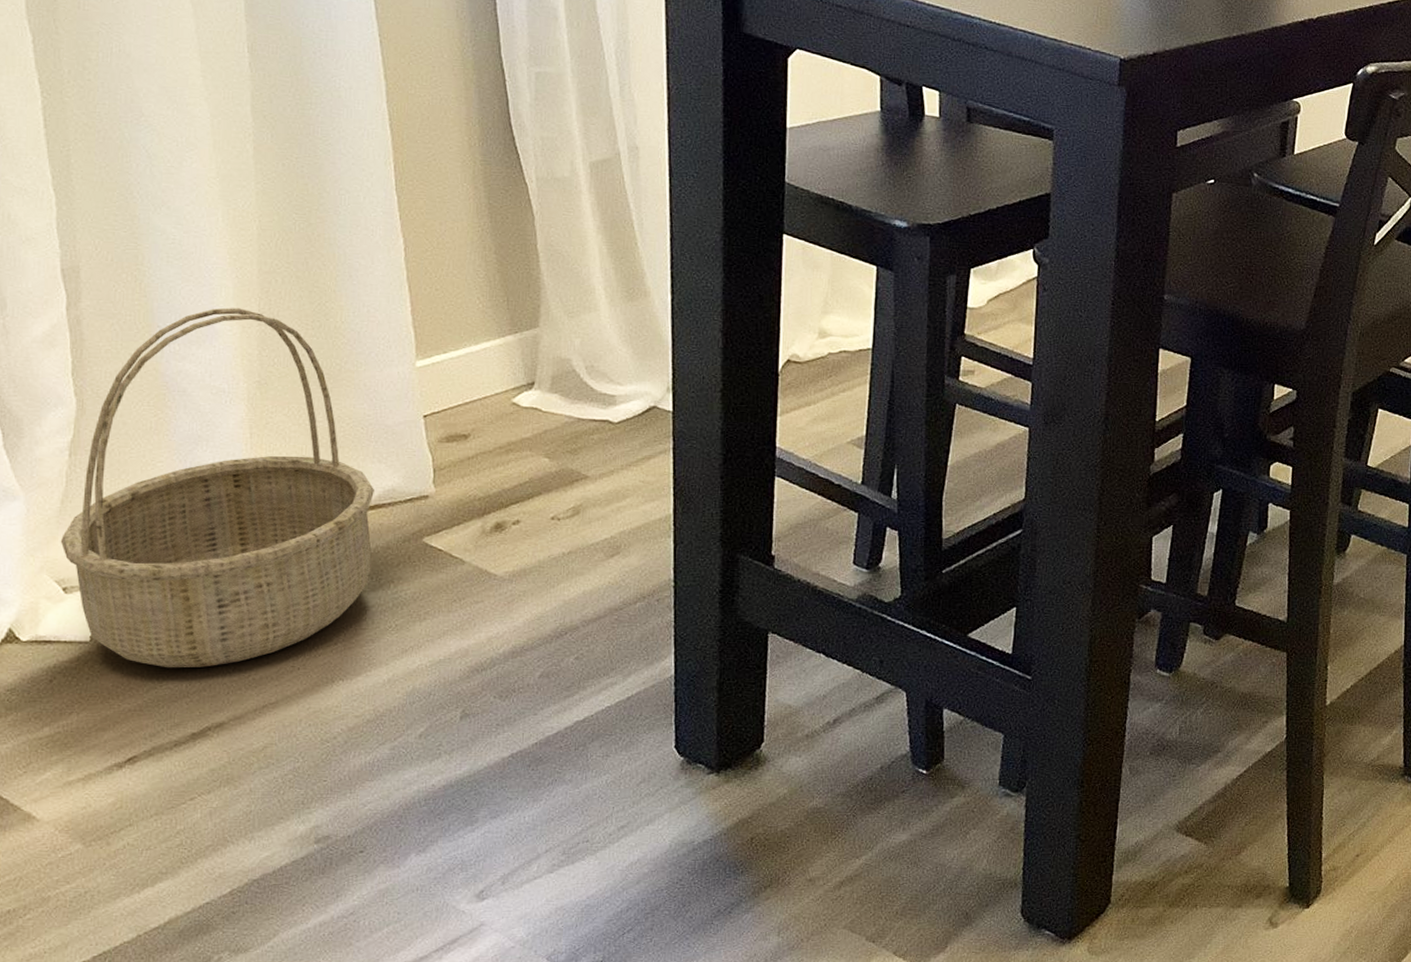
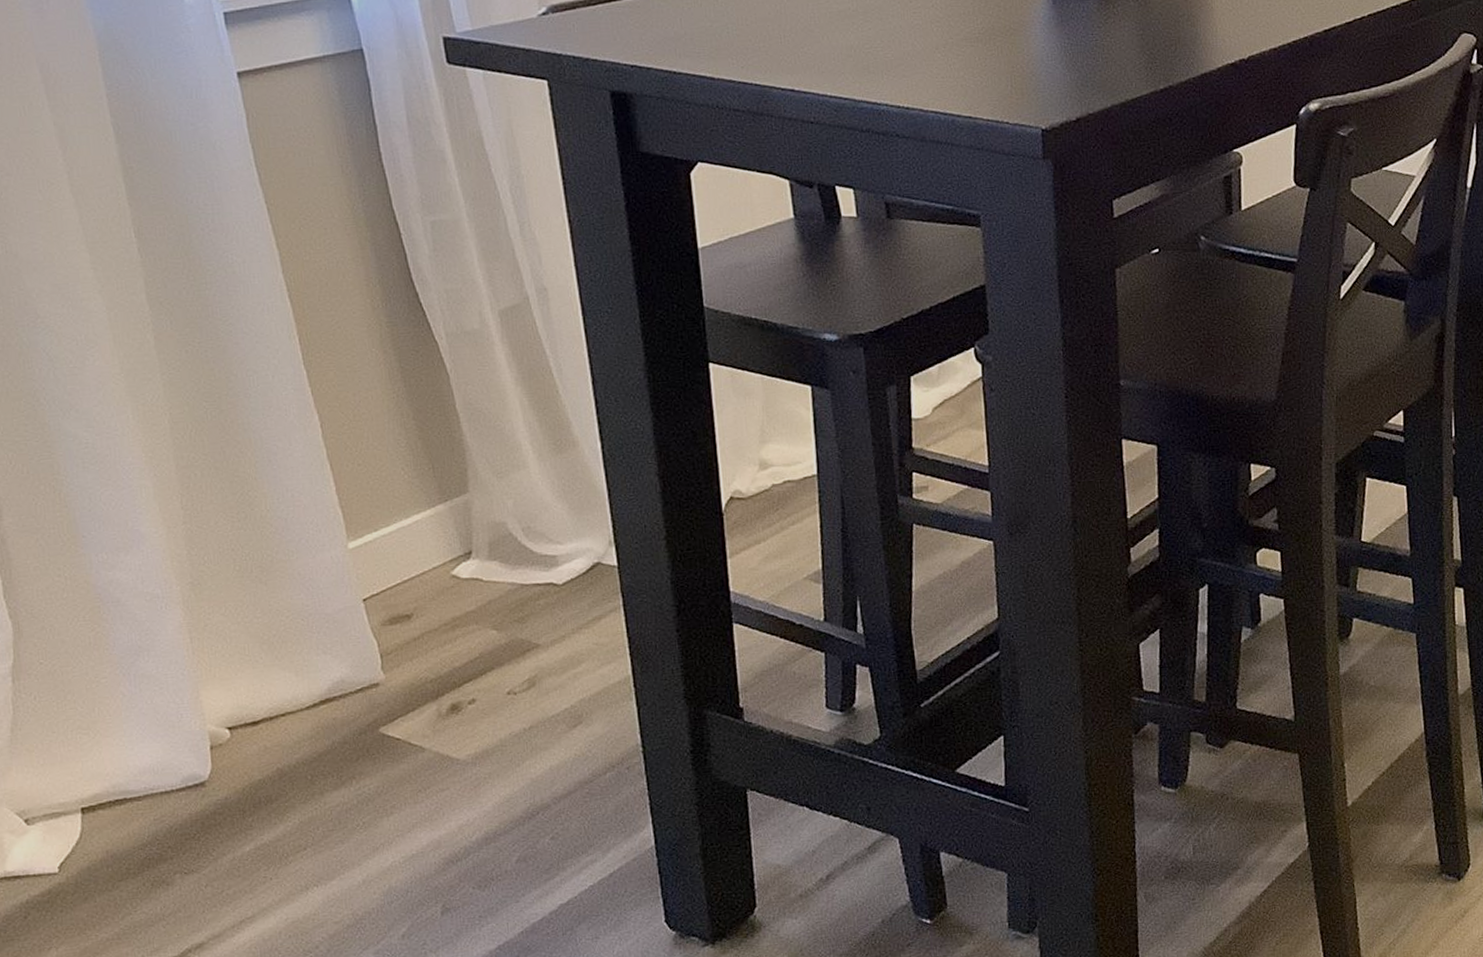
basket: present [60,307,374,668] -> none [15,508,331,892]

